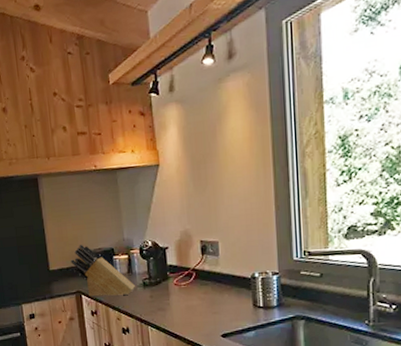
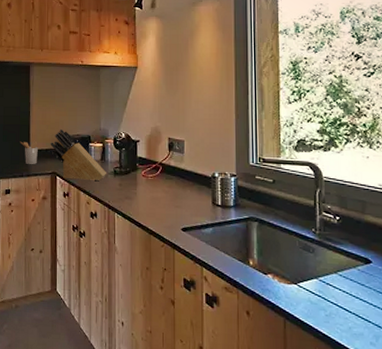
utensil holder: none [37,260,60,287] -> present [20,140,38,165]

